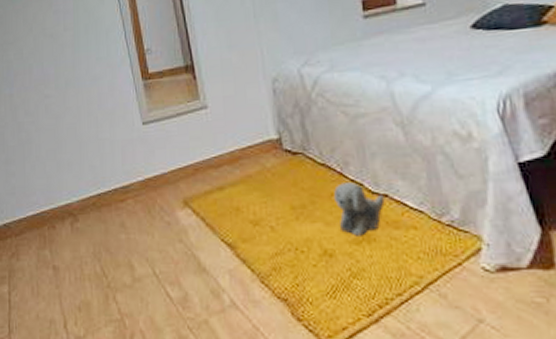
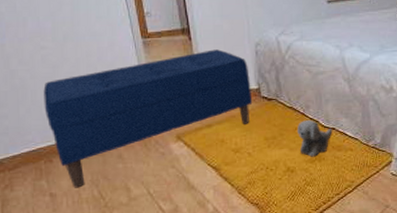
bench: none [47,89,273,262] -> present [43,49,253,188]

